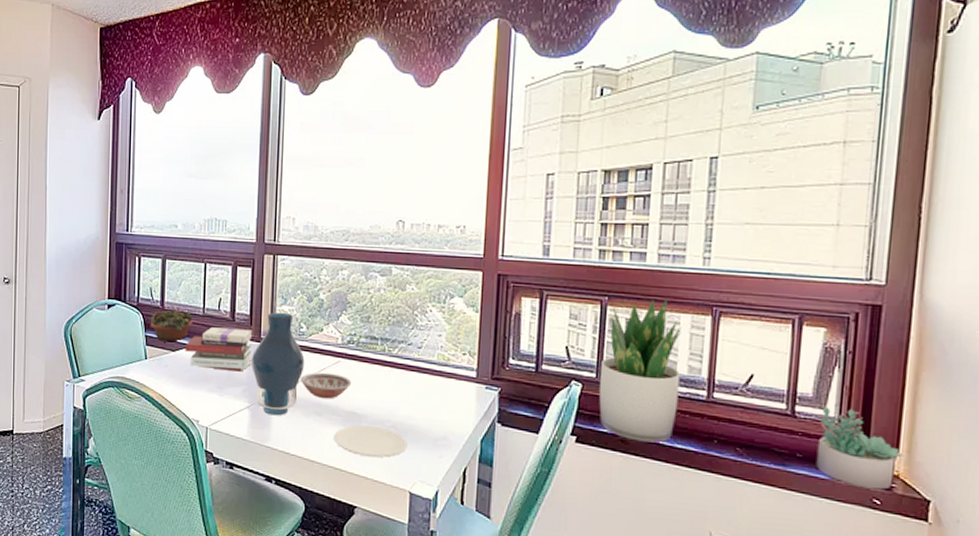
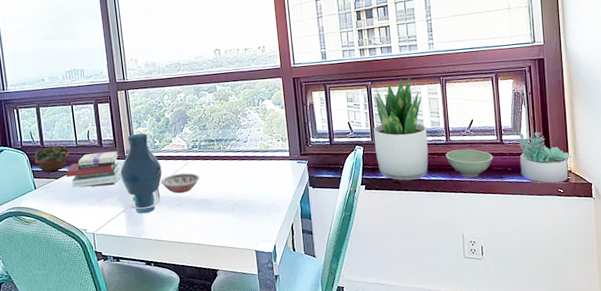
plate: present [334,425,408,458] -> none [193,206,249,231]
bowl: none [702,412,776,457] -> present [445,149,493,178]

